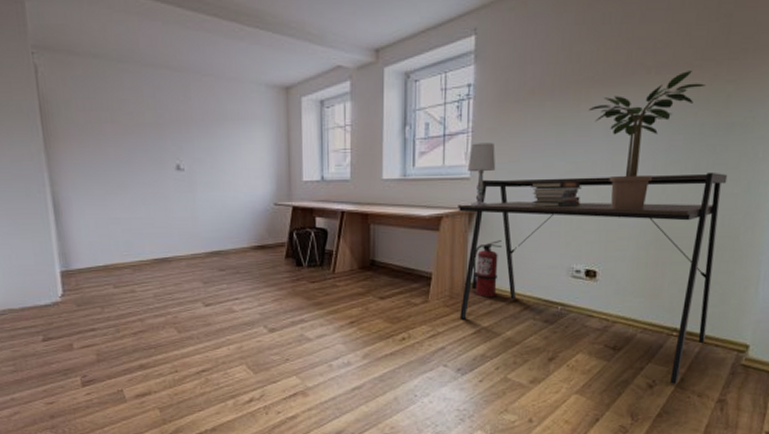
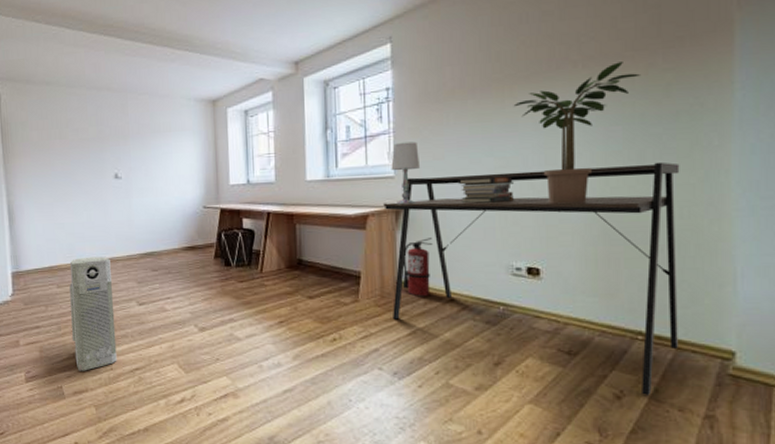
air purifier: none [128,255,182,374] -> present [69,256,117,371]

